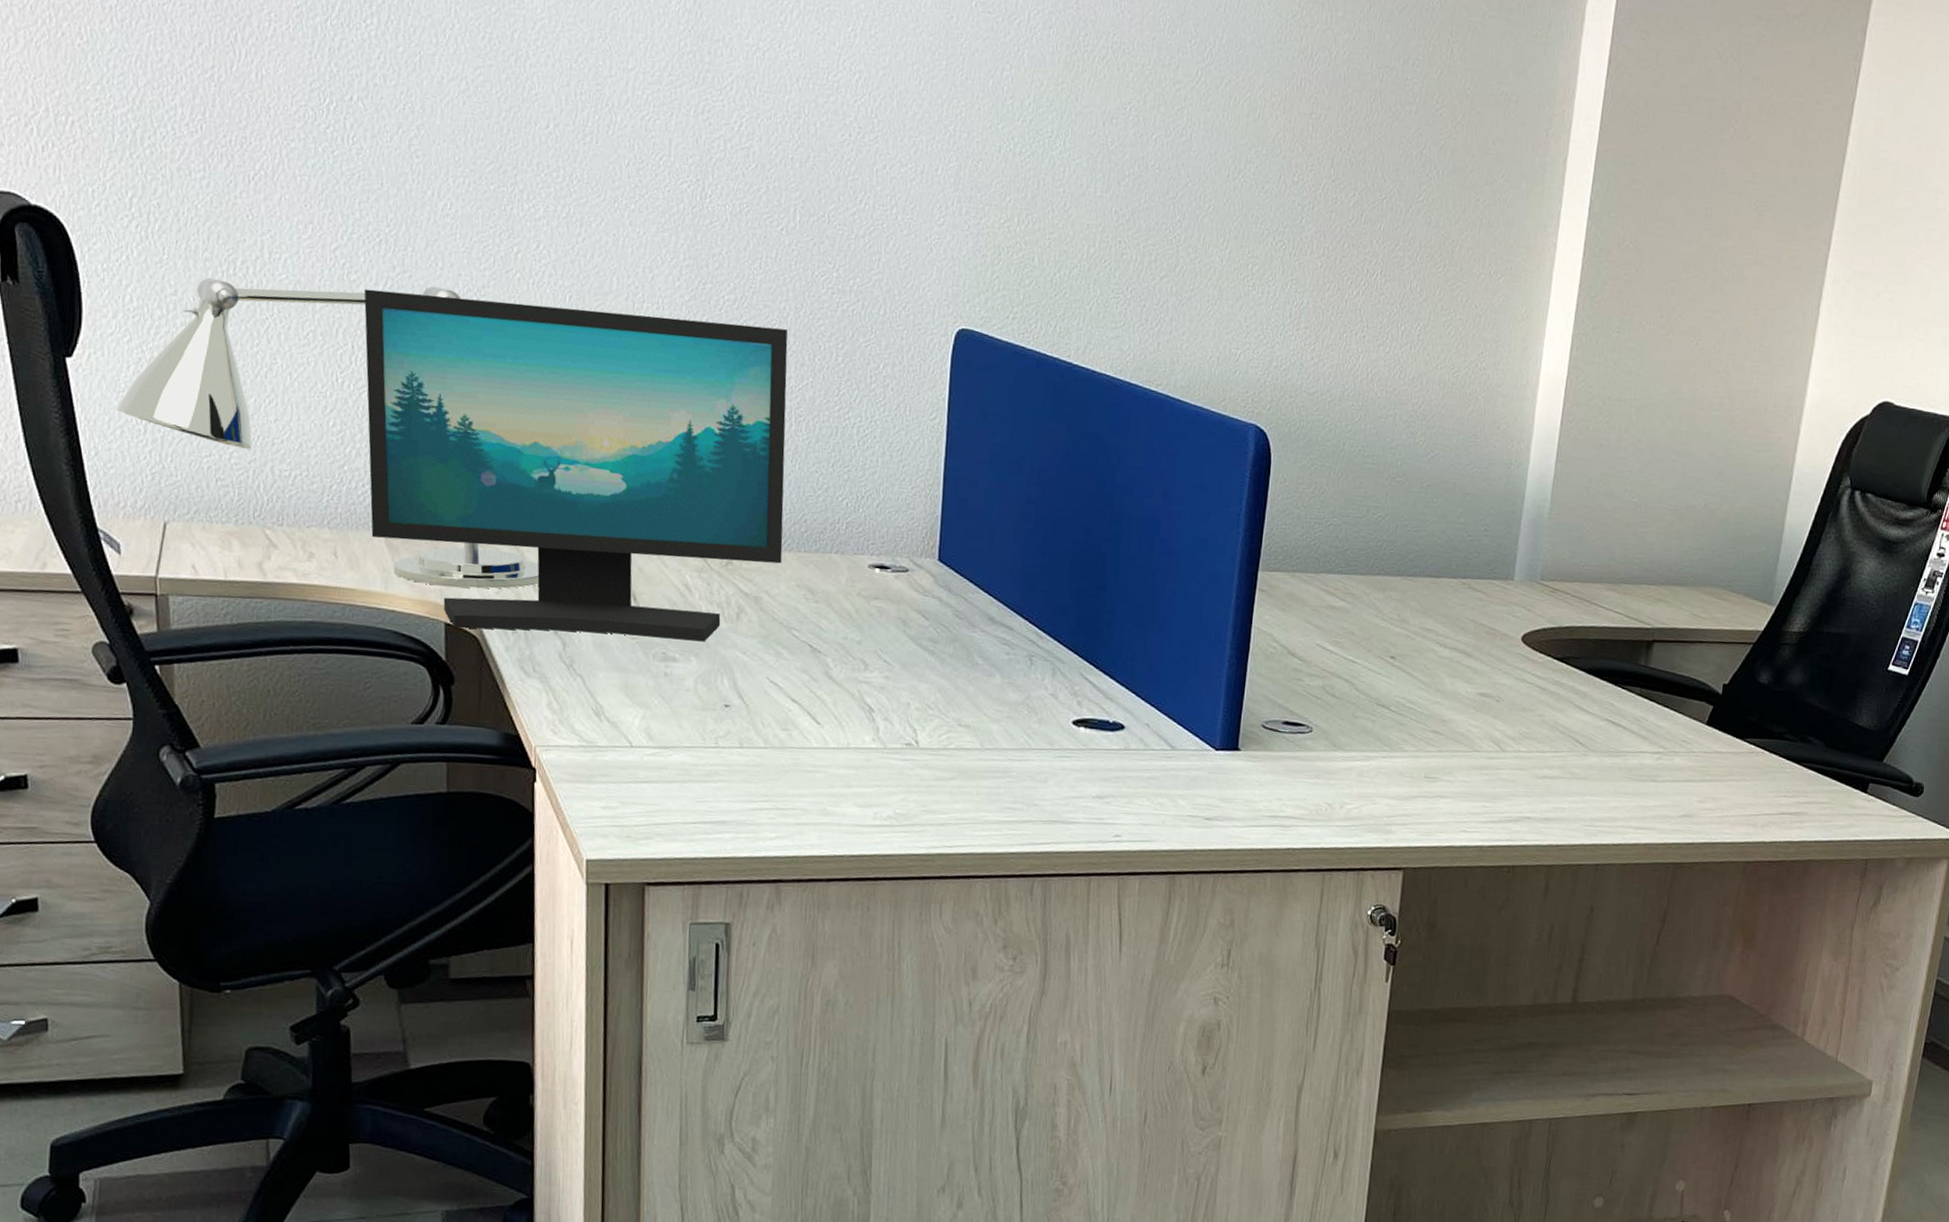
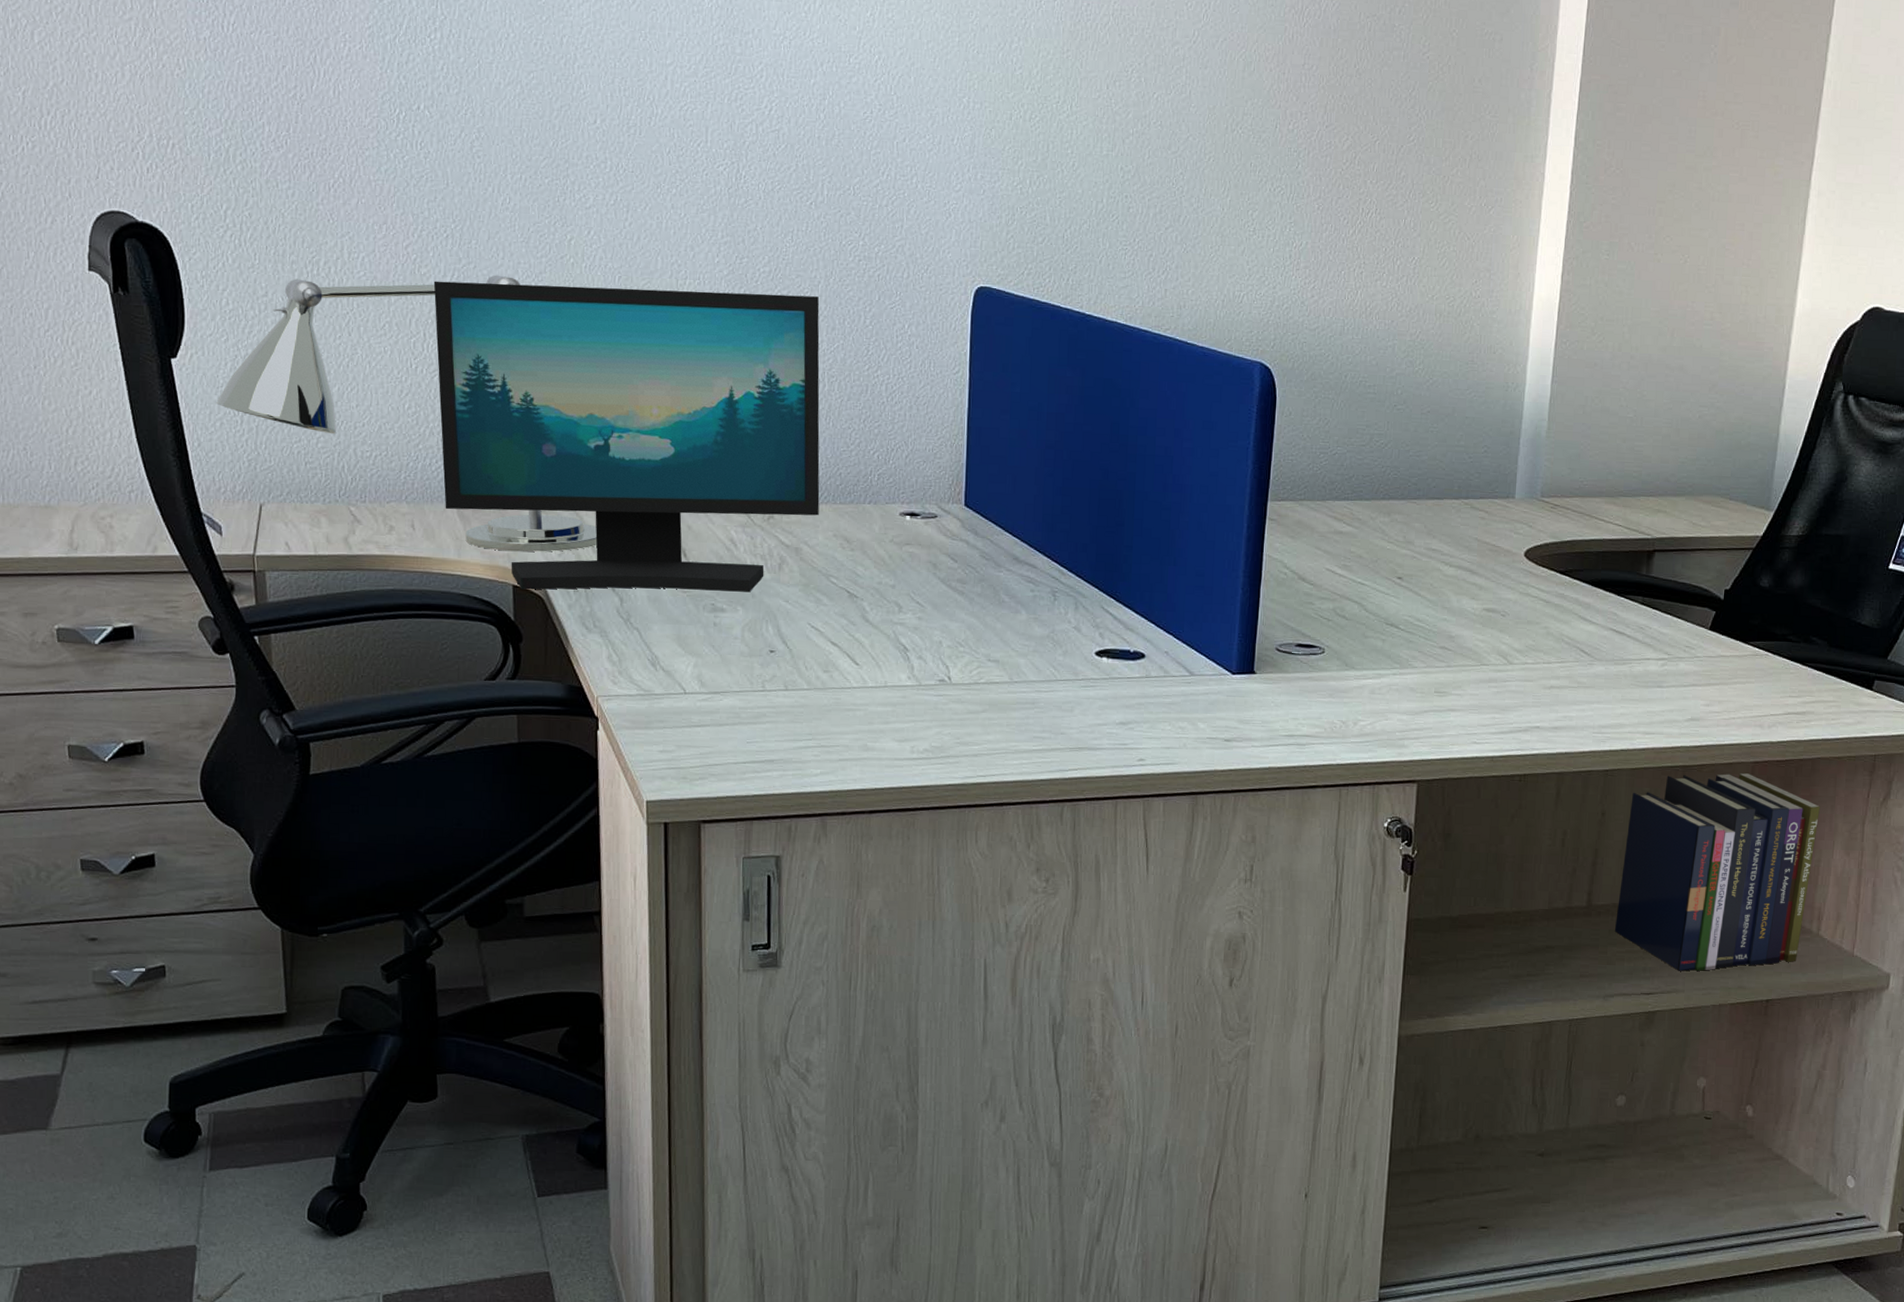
books: none [1599,872,1810,1073] -> present [1615,773,1820,971]

